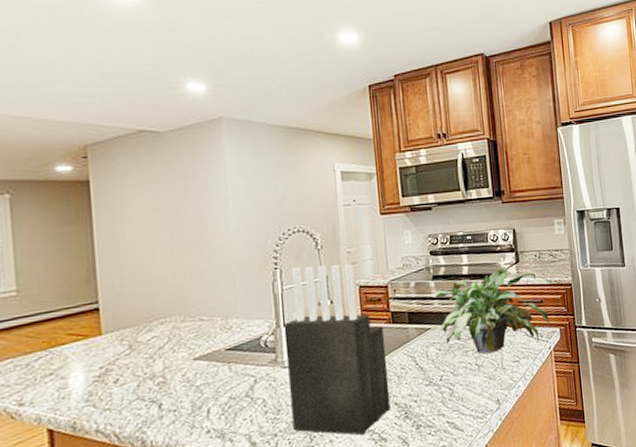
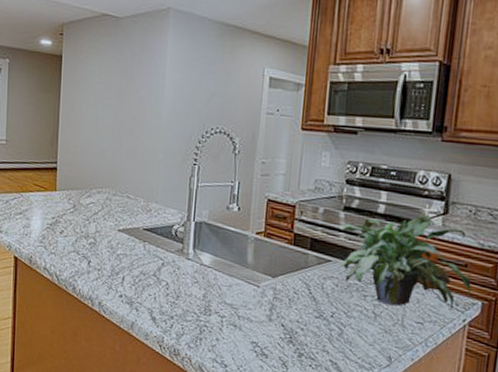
knife block: present [283,264,391,436] -> none [187,167,284,345]

